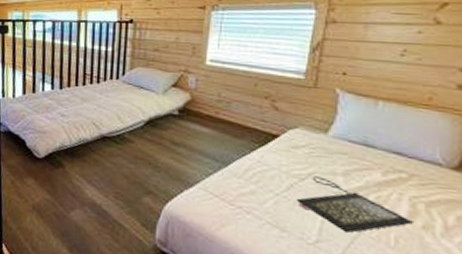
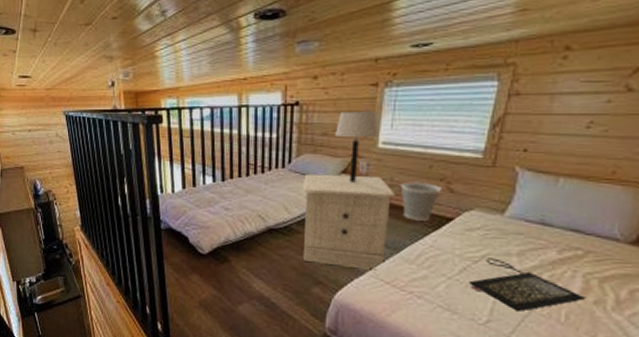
nightstand: none [134,86,224,183] -> present [302,174,396,270]
table lamp: none [166,30,207,96] -> present [335,110,379,183]
wastebasket: none [227,98,266,137] -> present [400,182,441,221]

